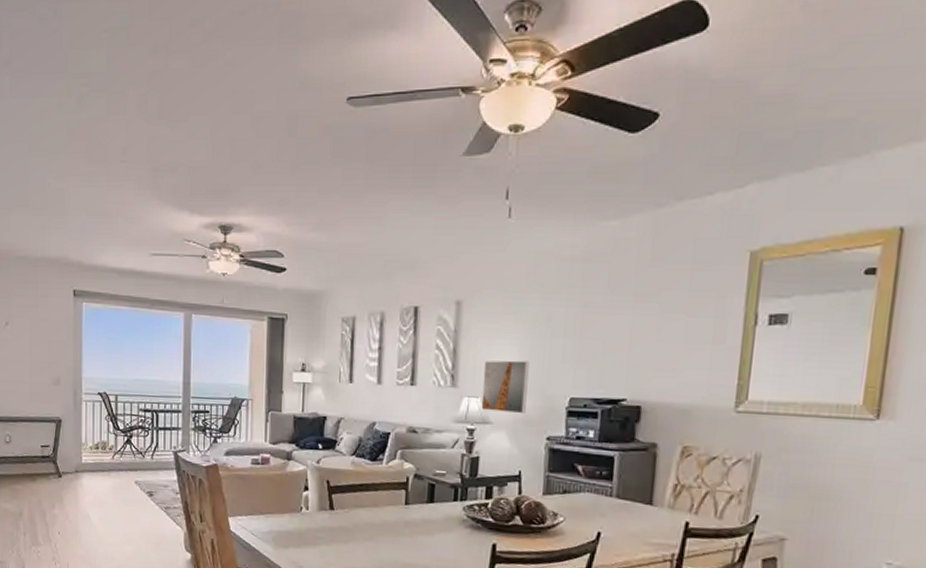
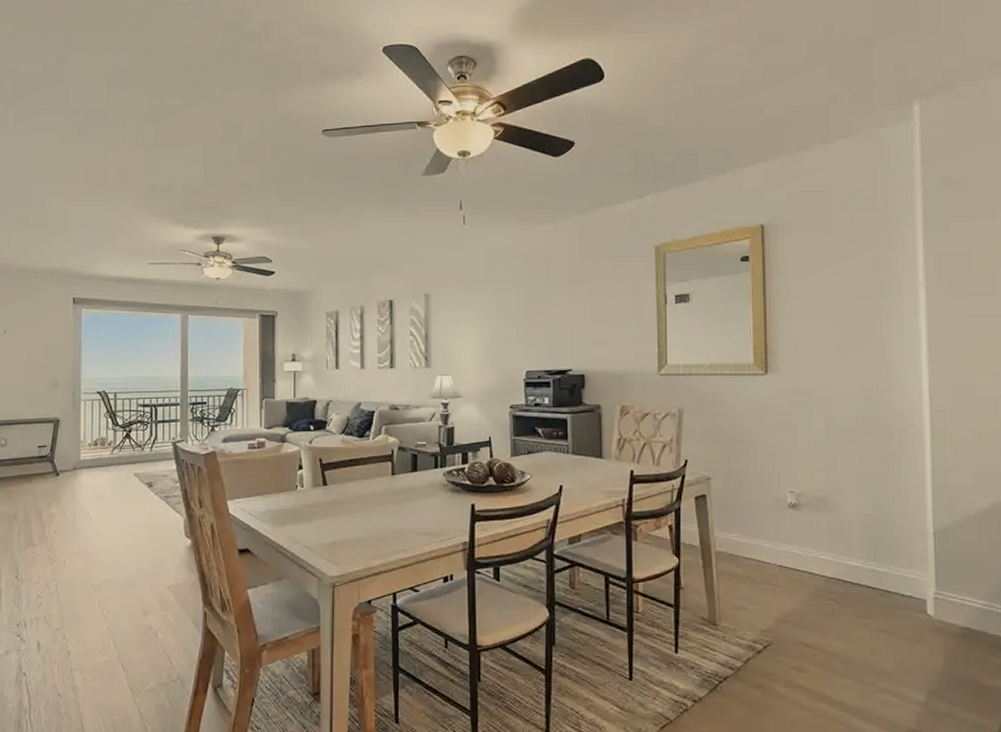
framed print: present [481,360,529,414] -> none [452,342,490,387]

